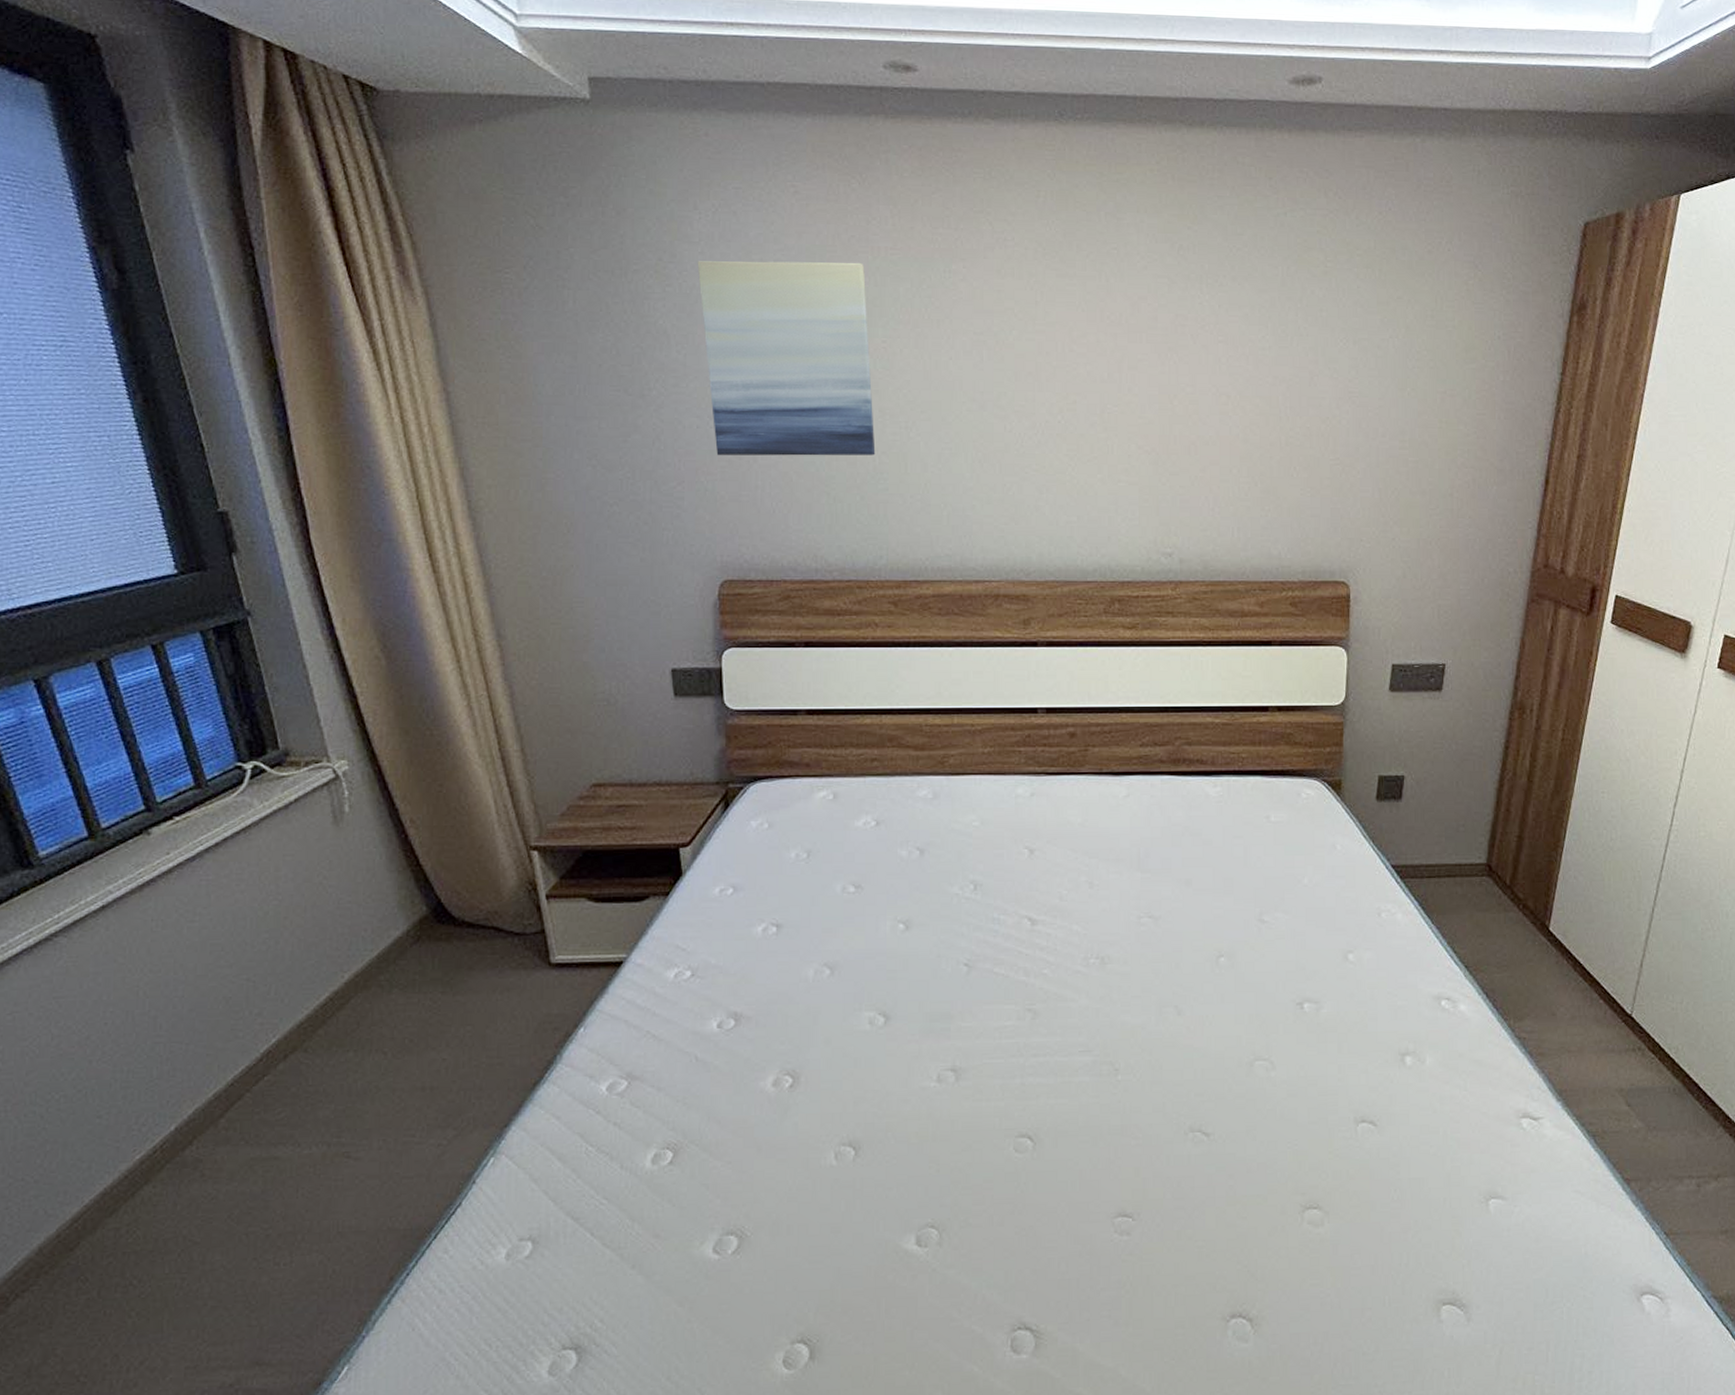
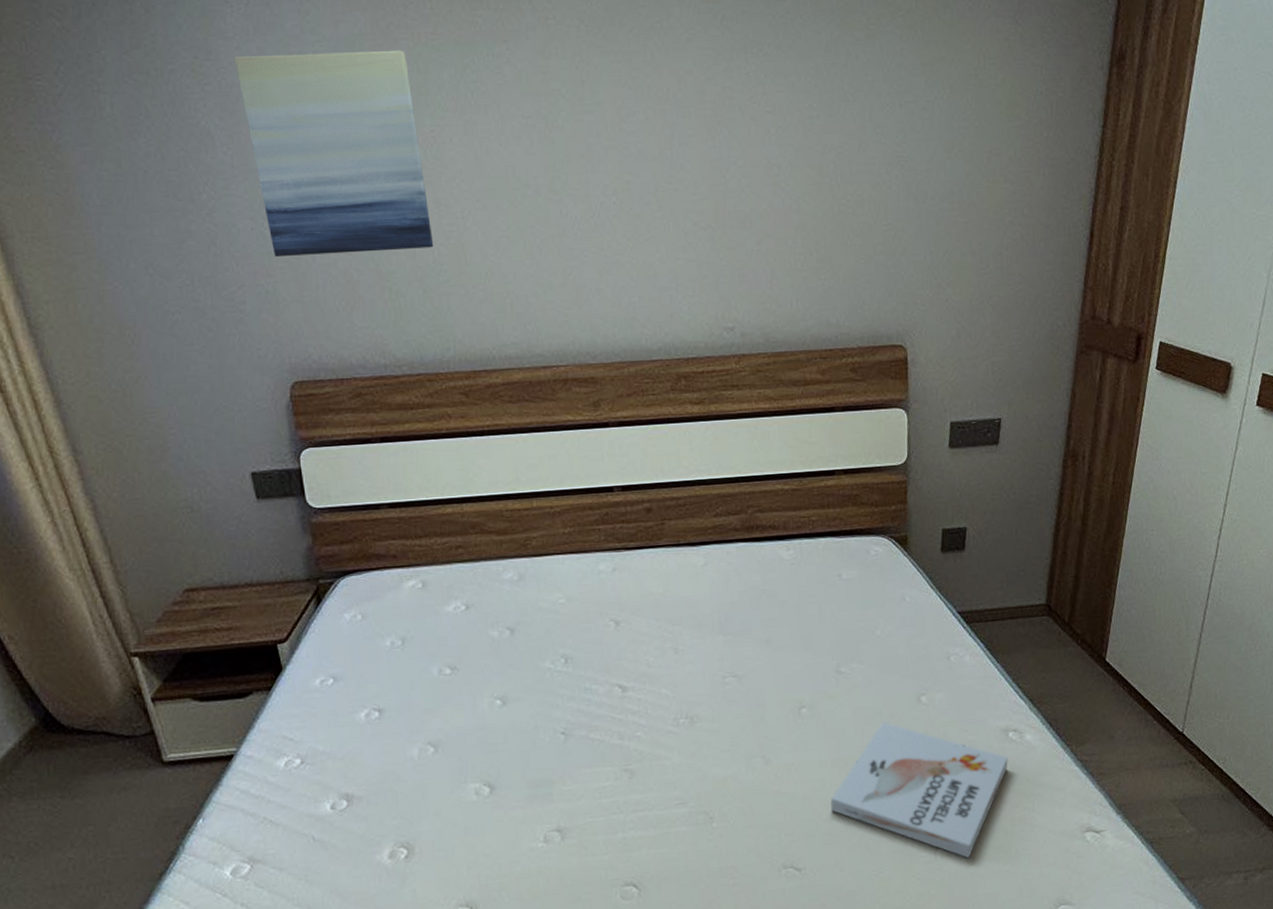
book: none [1245,978,1439,1138] -> present [830,722,1008,859]

